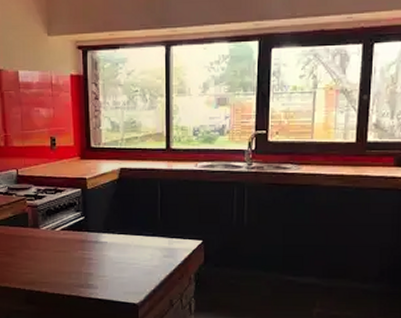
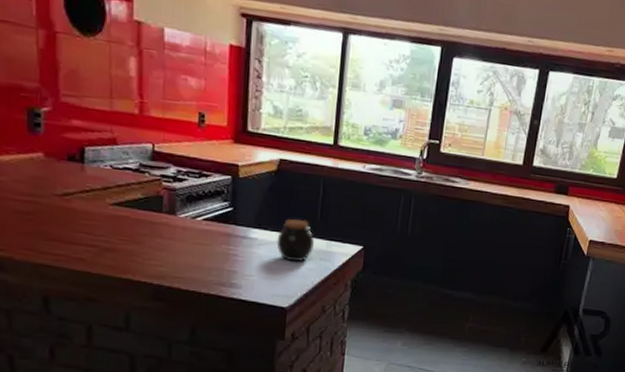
jar: none [124,220,157,261] -> present [276,218,314,262]

